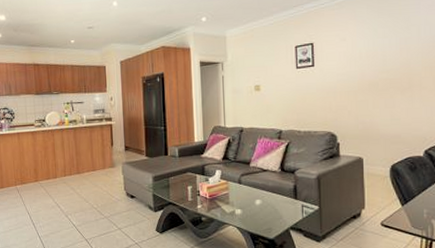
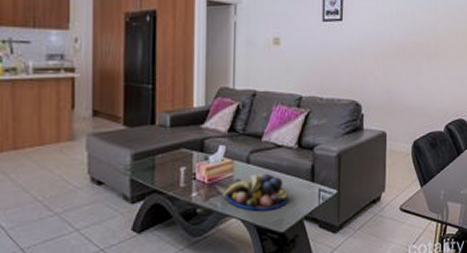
fruit bowl: none [223,191,275,221] -> present [225,173,288,211]

